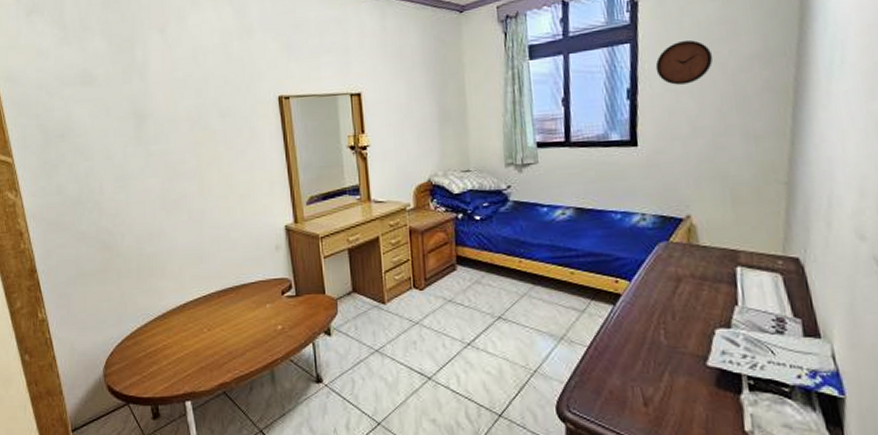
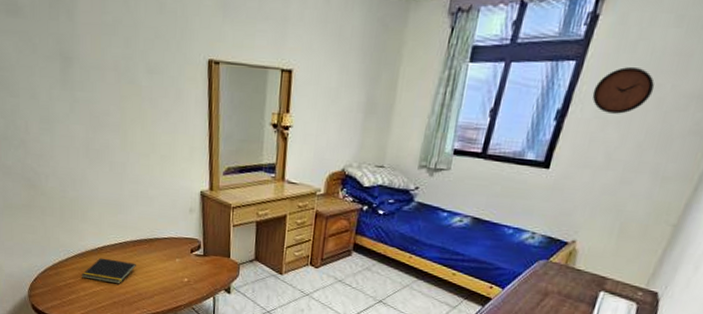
notepad: none [163,316,223,345] -> present [82,258,136,284]

